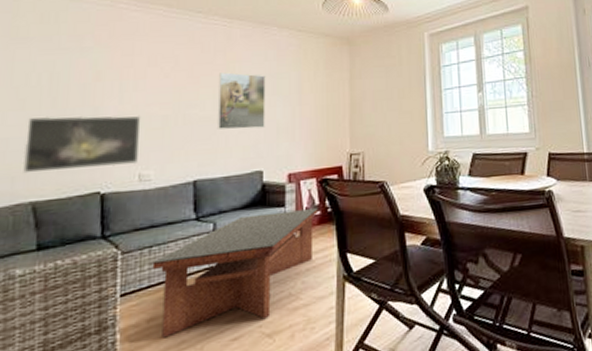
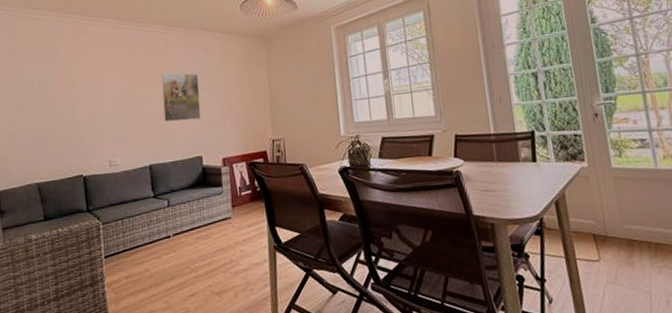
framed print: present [22,115,141,174] -> none [27,112,108,161]
coffee table: present [152,208,318,338] -> none [125,188,249,292]

